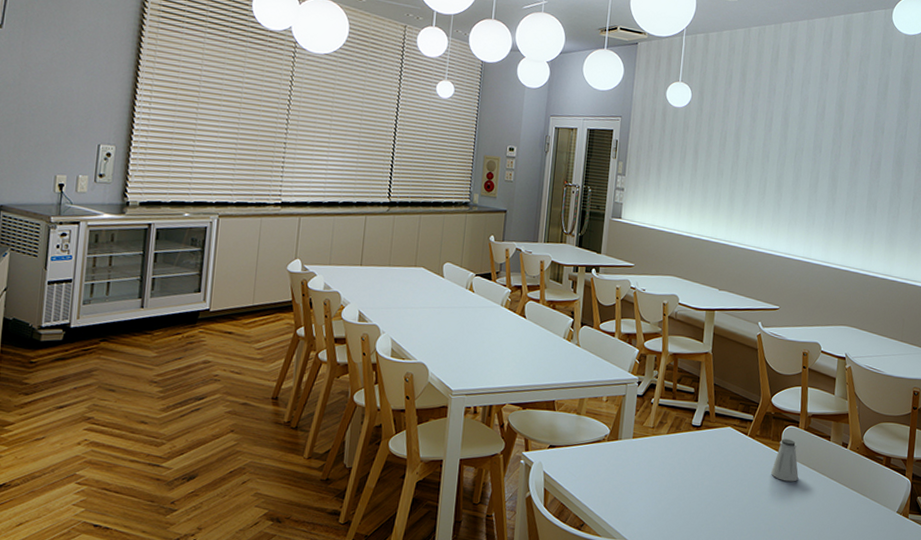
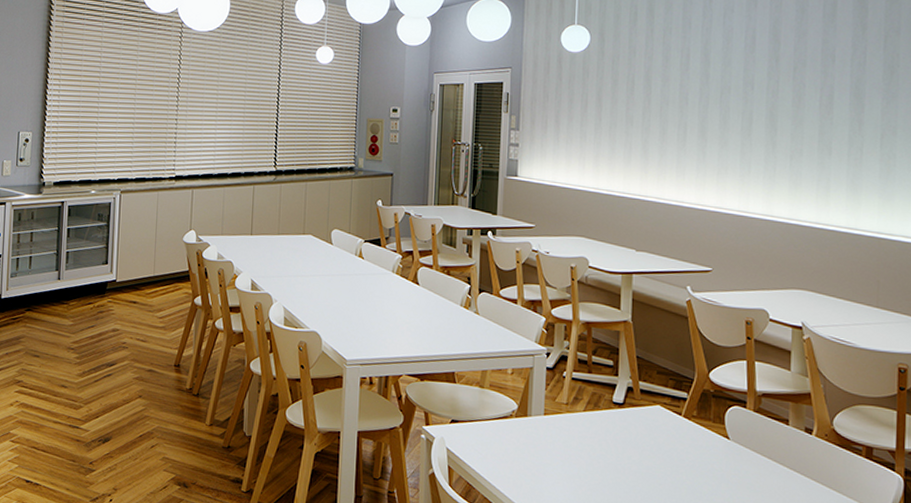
saltshaker: present [770,438,799,482] -> none [713,421,750,472]

